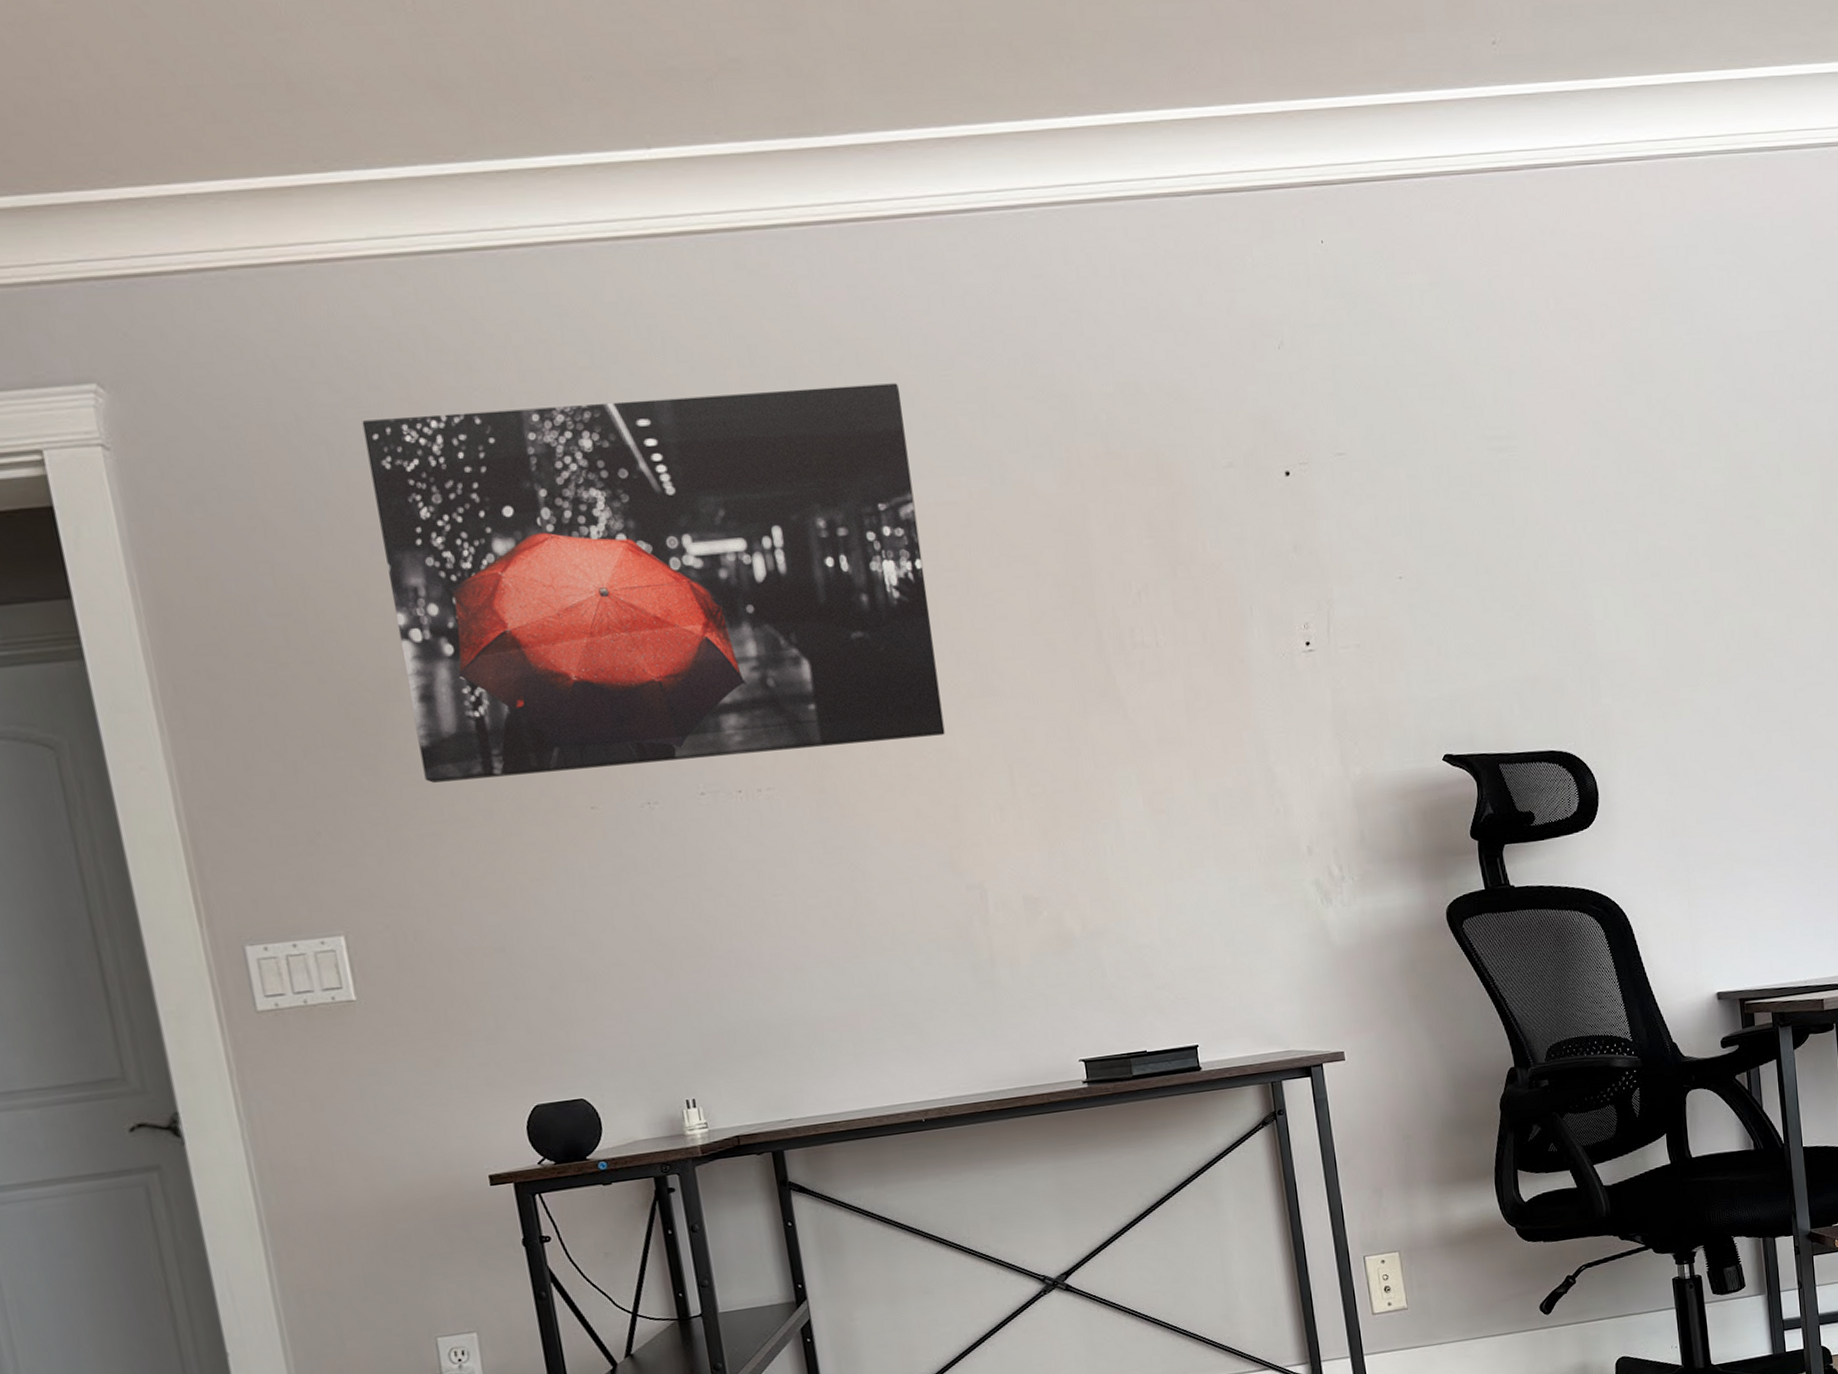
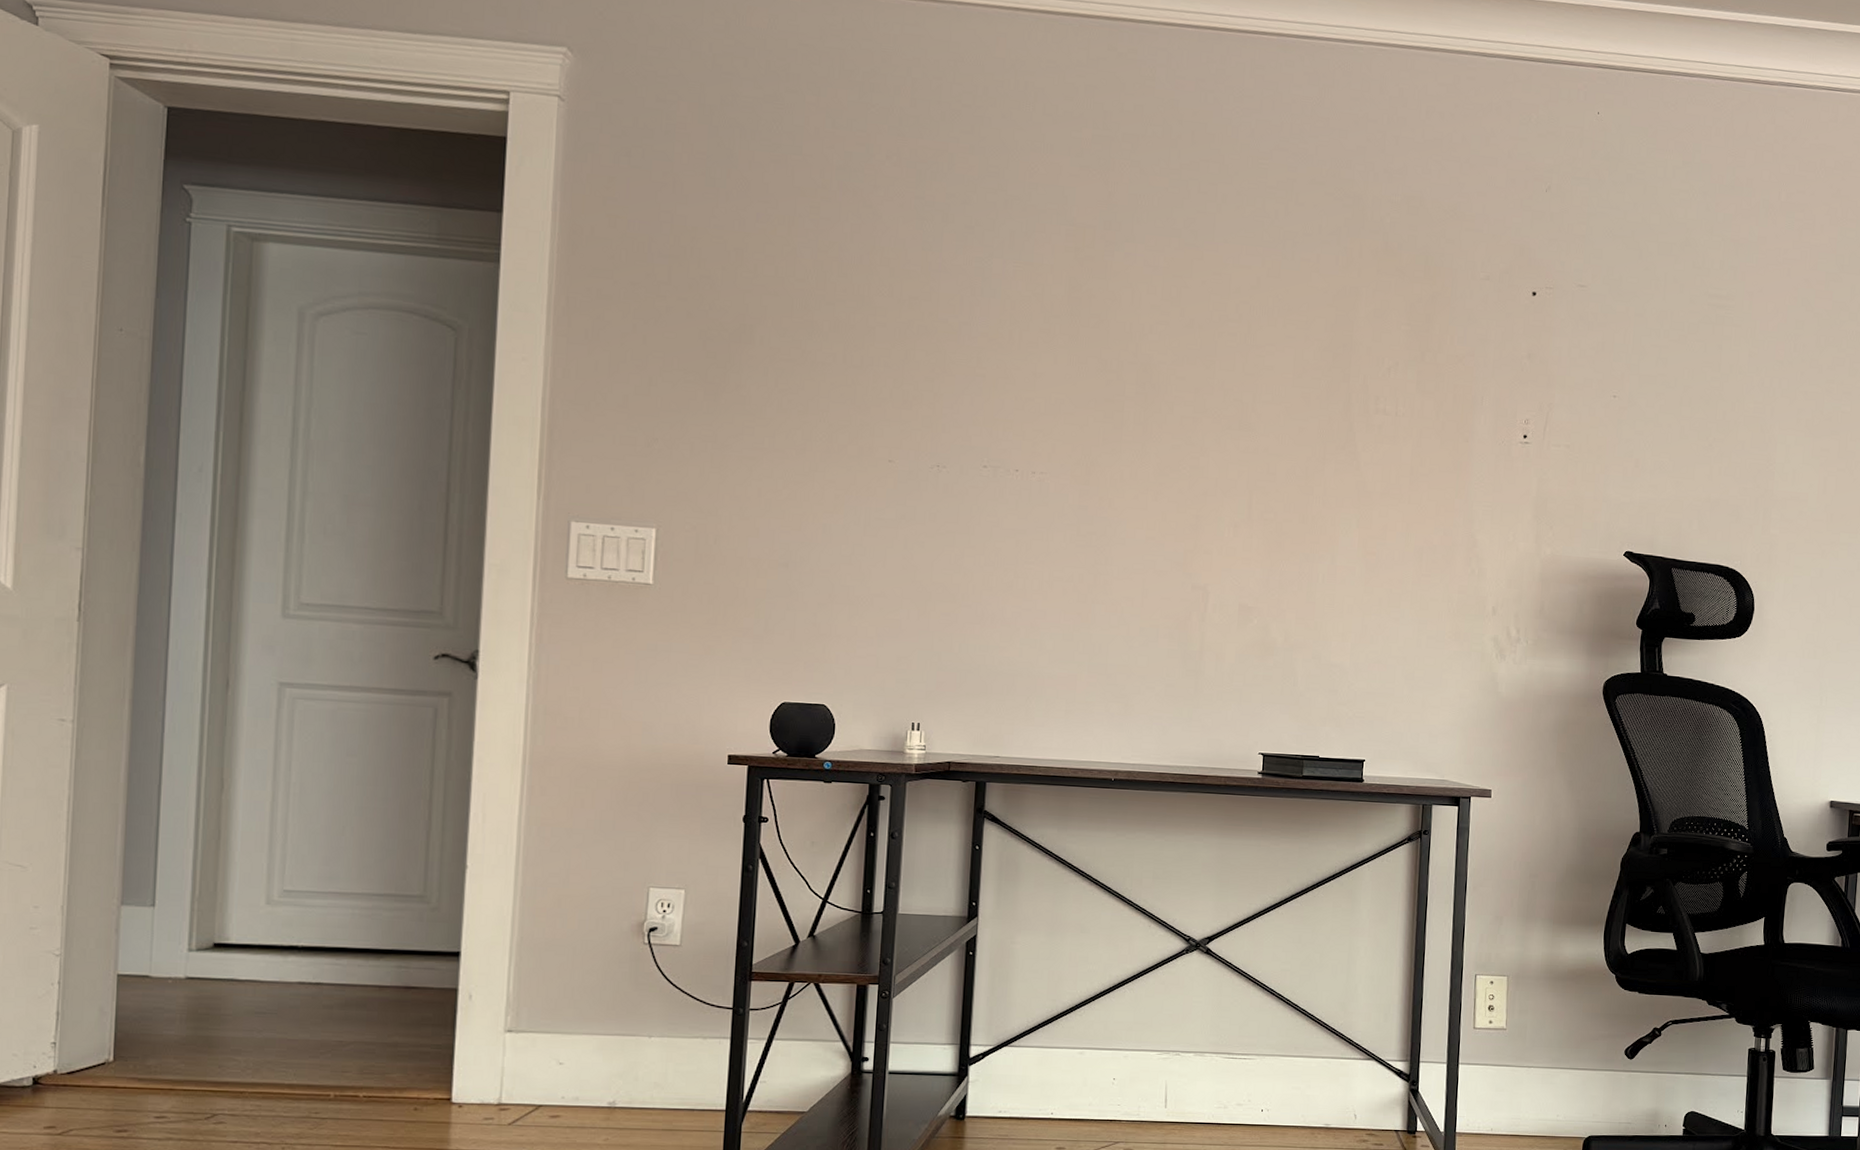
wall art: present [362,383,945,783] -> none [756,115,1223,455]

